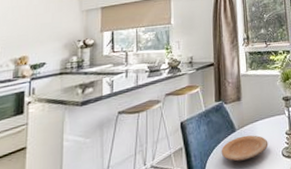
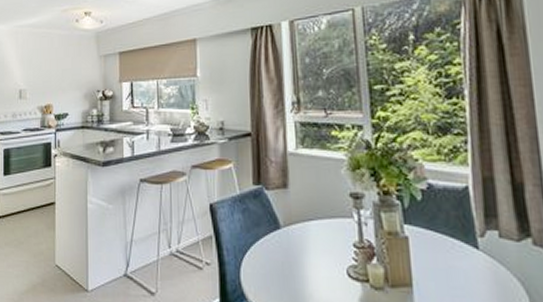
plate: present [221,135,269,162] -> none [260,236,327,270]

